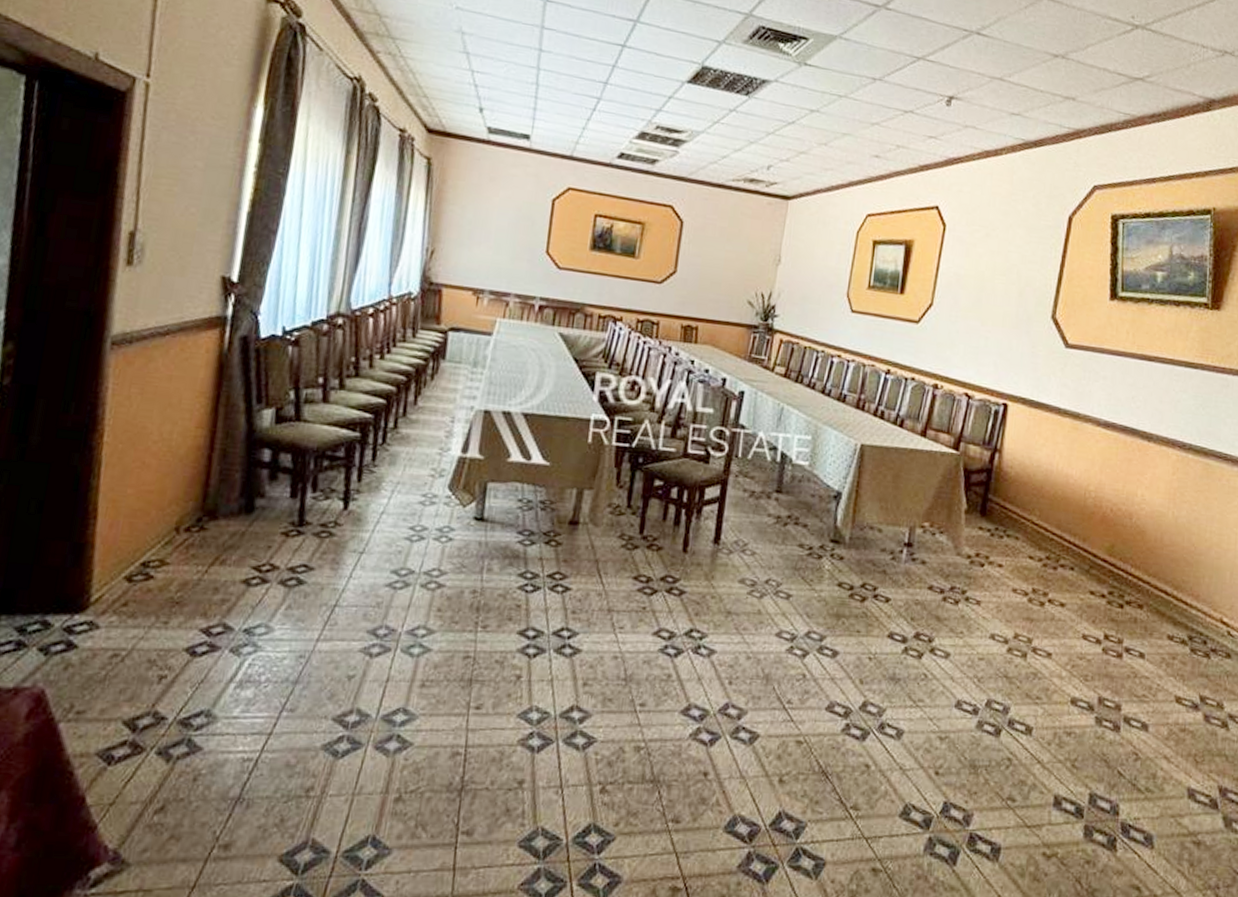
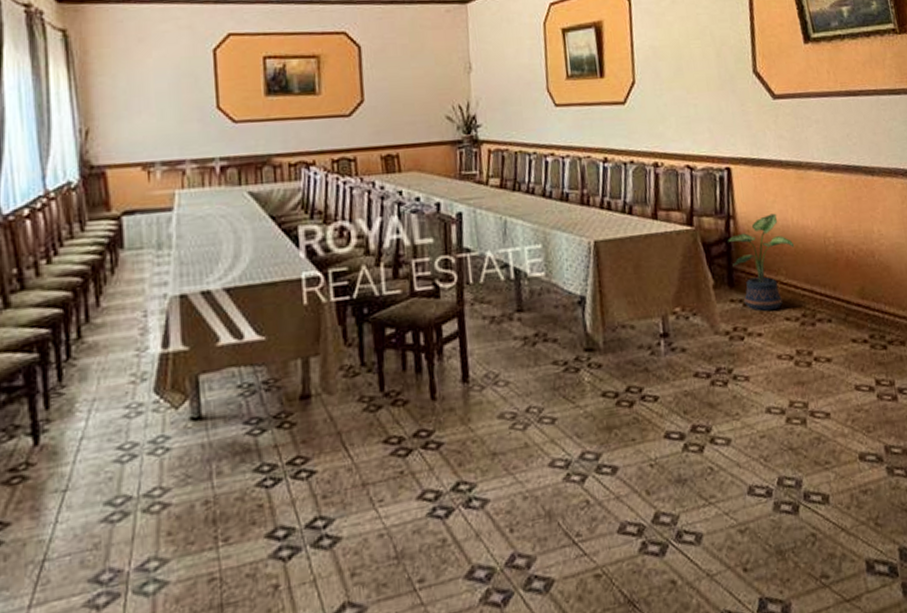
potted plant: none [989,456,1054,547] -> present [728,213,795,311]

